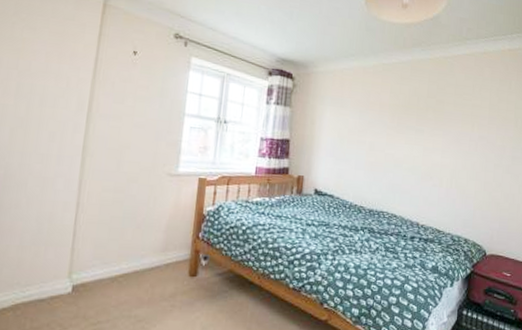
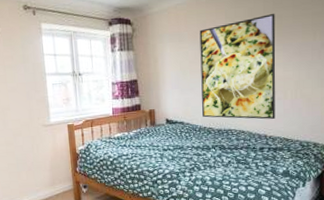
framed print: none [355,97,438,206] -> present [199,13,276,119]

